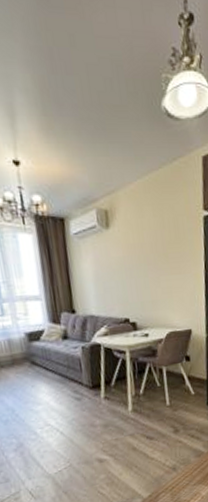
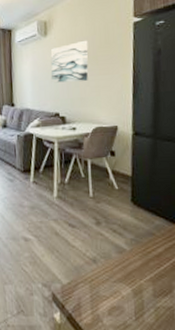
wall art: none [114,234,159,285] -> present [50,40,89,83]

